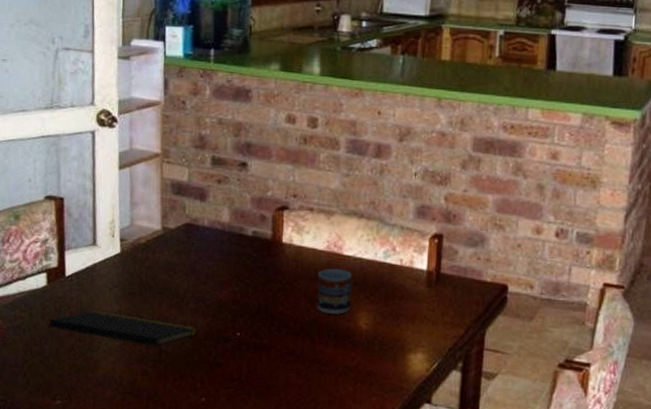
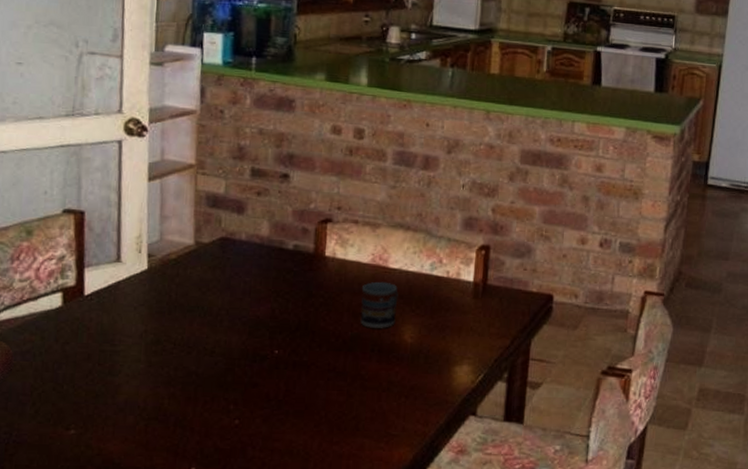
notepad: present [49,310,198,363] -> none [64,331,233,386]

